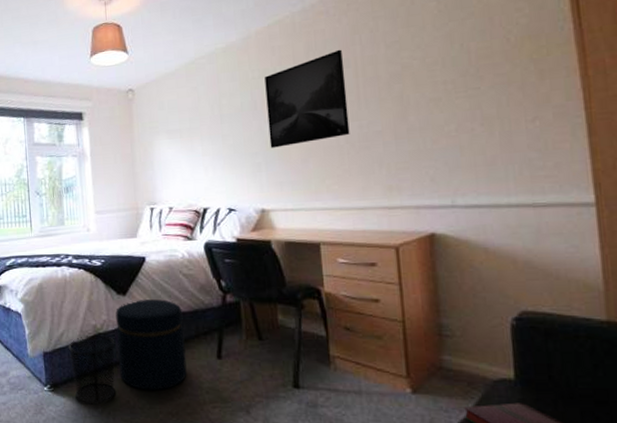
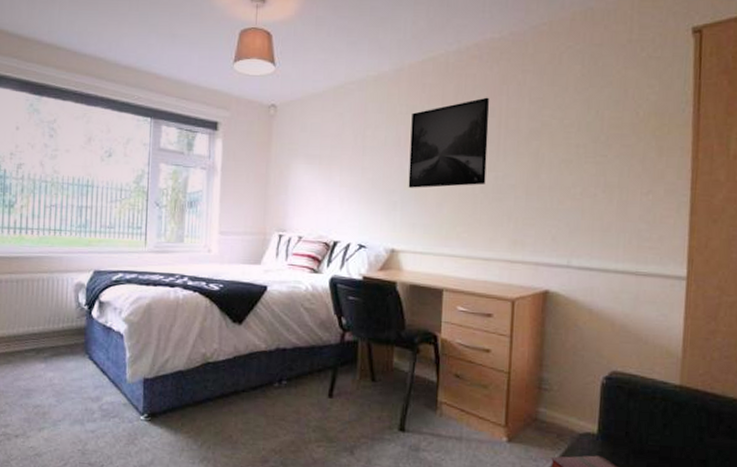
waste bin: present [68,334,116,406] -> none [172,363,225,439]
ottoman: present [115,299,187,390] -> none [225,330,299,426]

